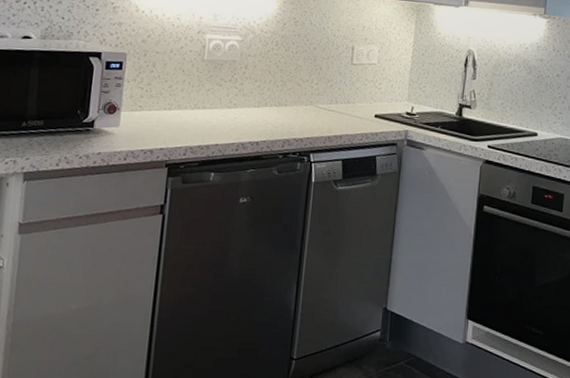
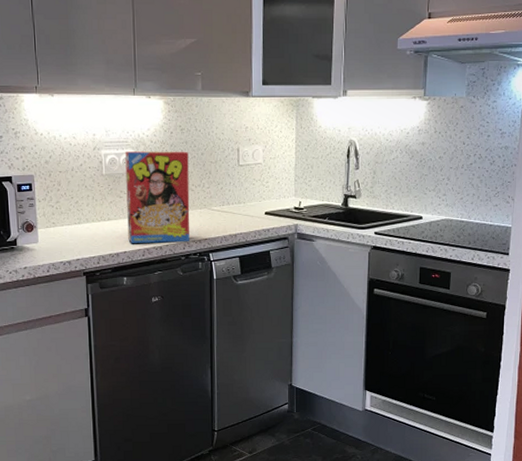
cereal box: none [222,38,300,140] -> present [125,151,190,243]

